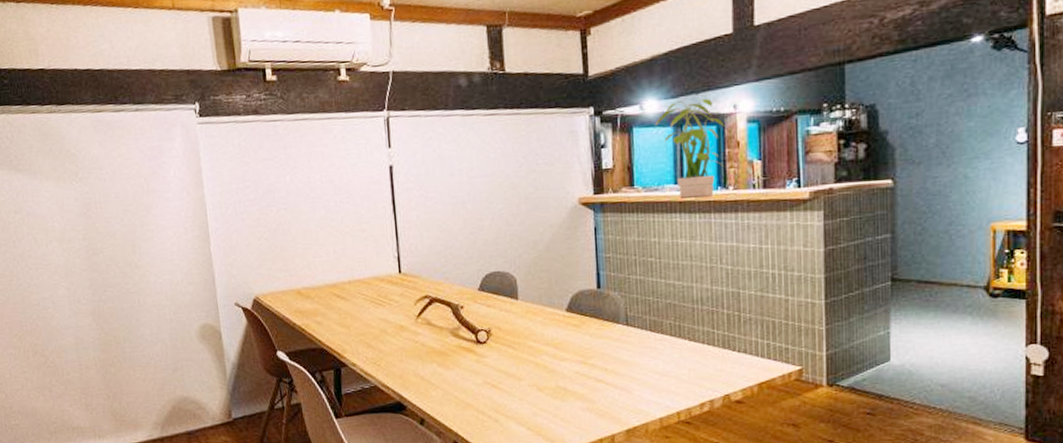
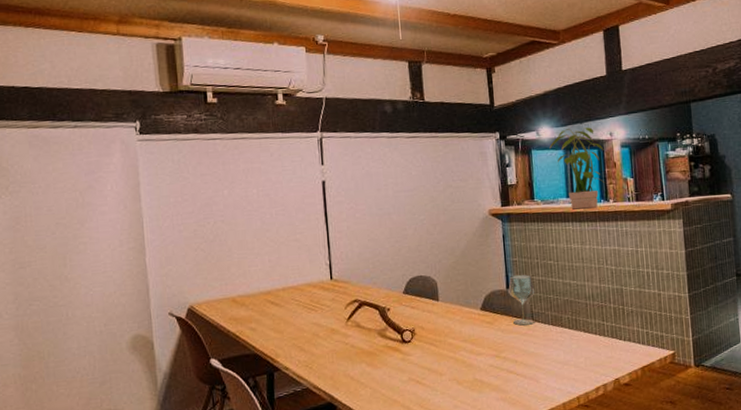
wine glass: none [599,272,631,330] -> present [508,274,535,326]

